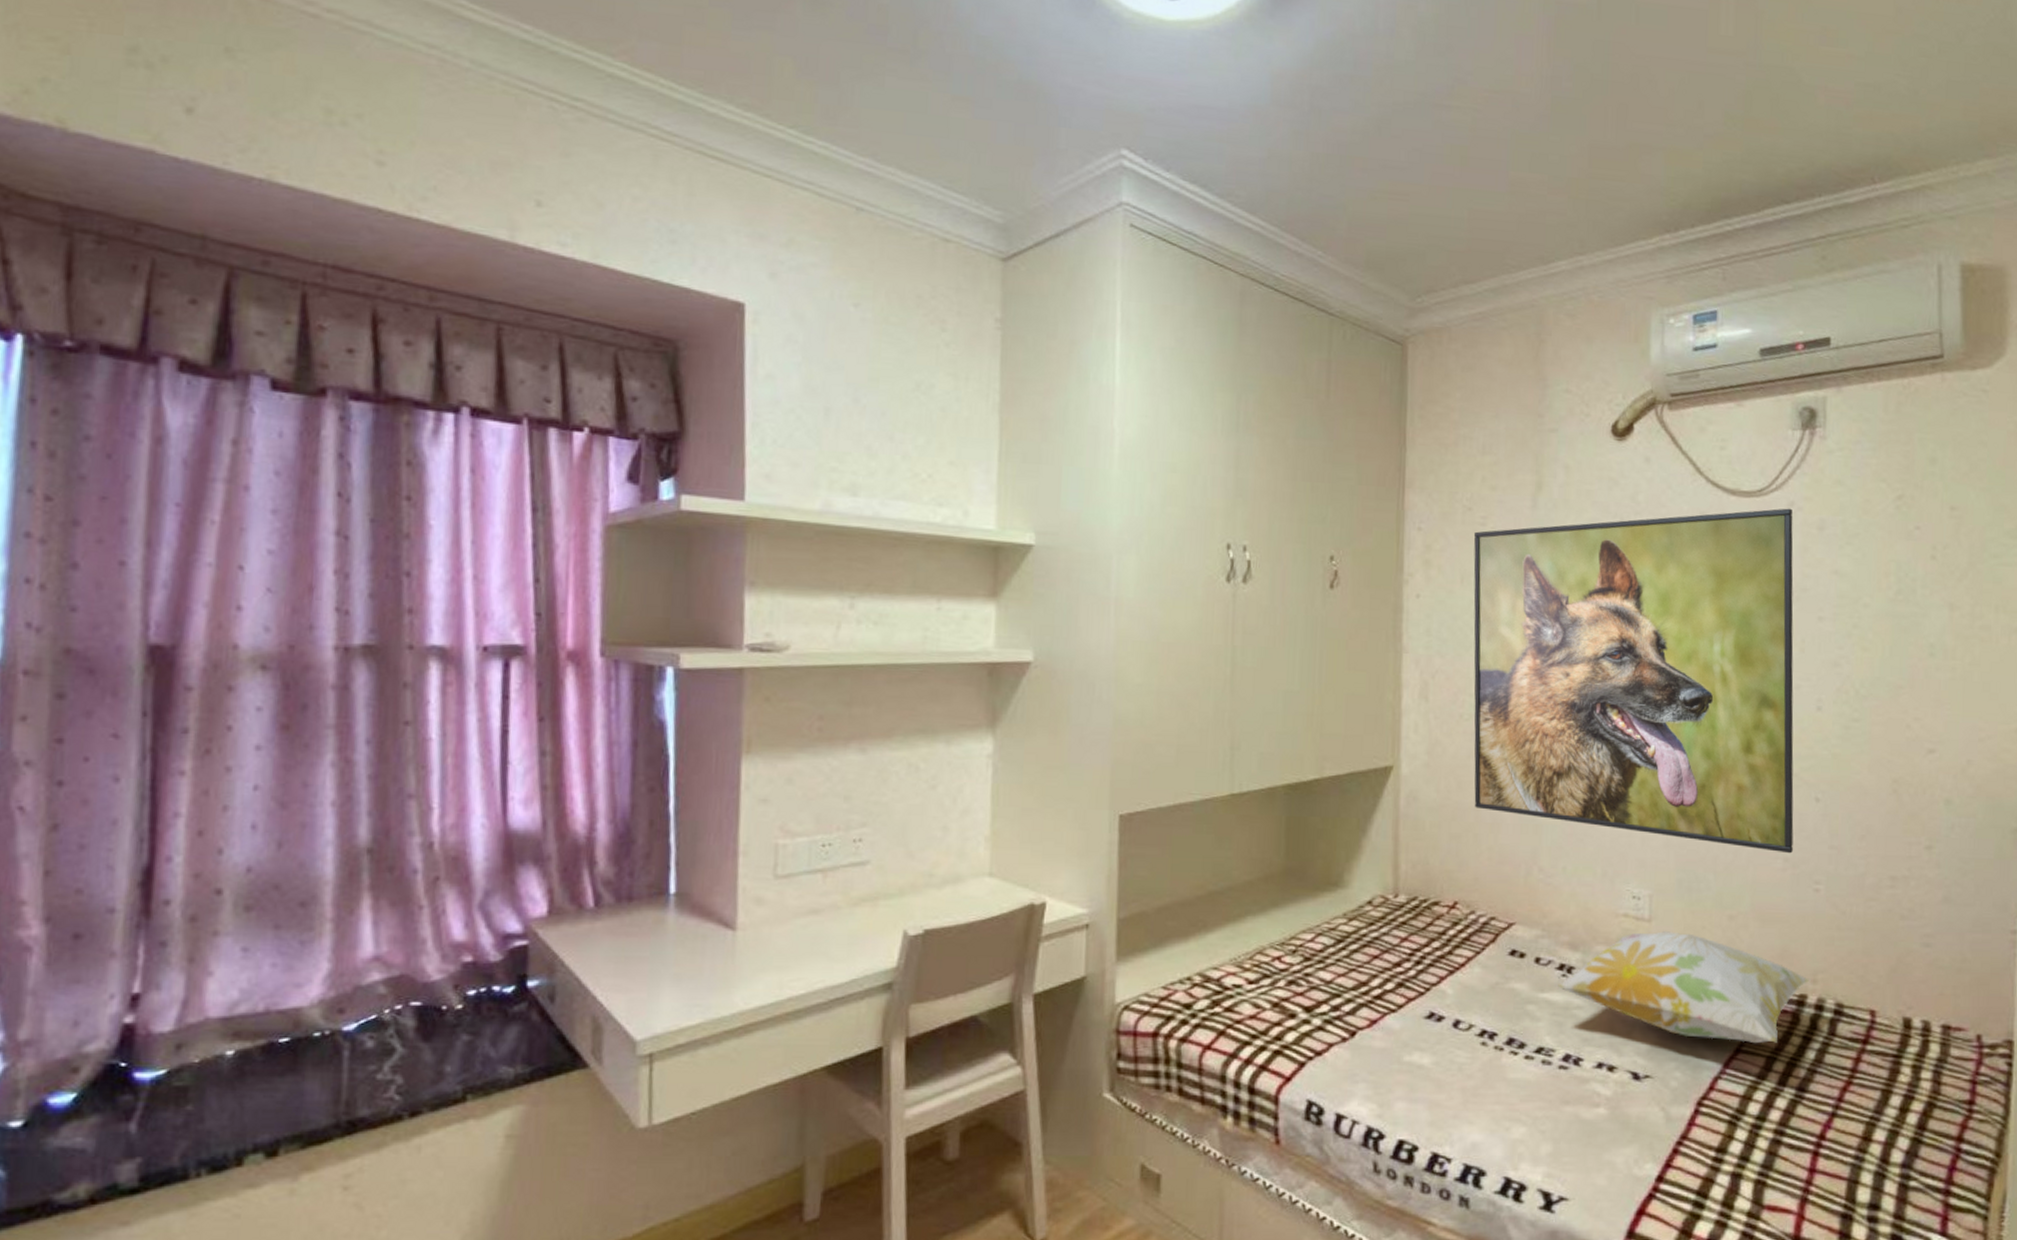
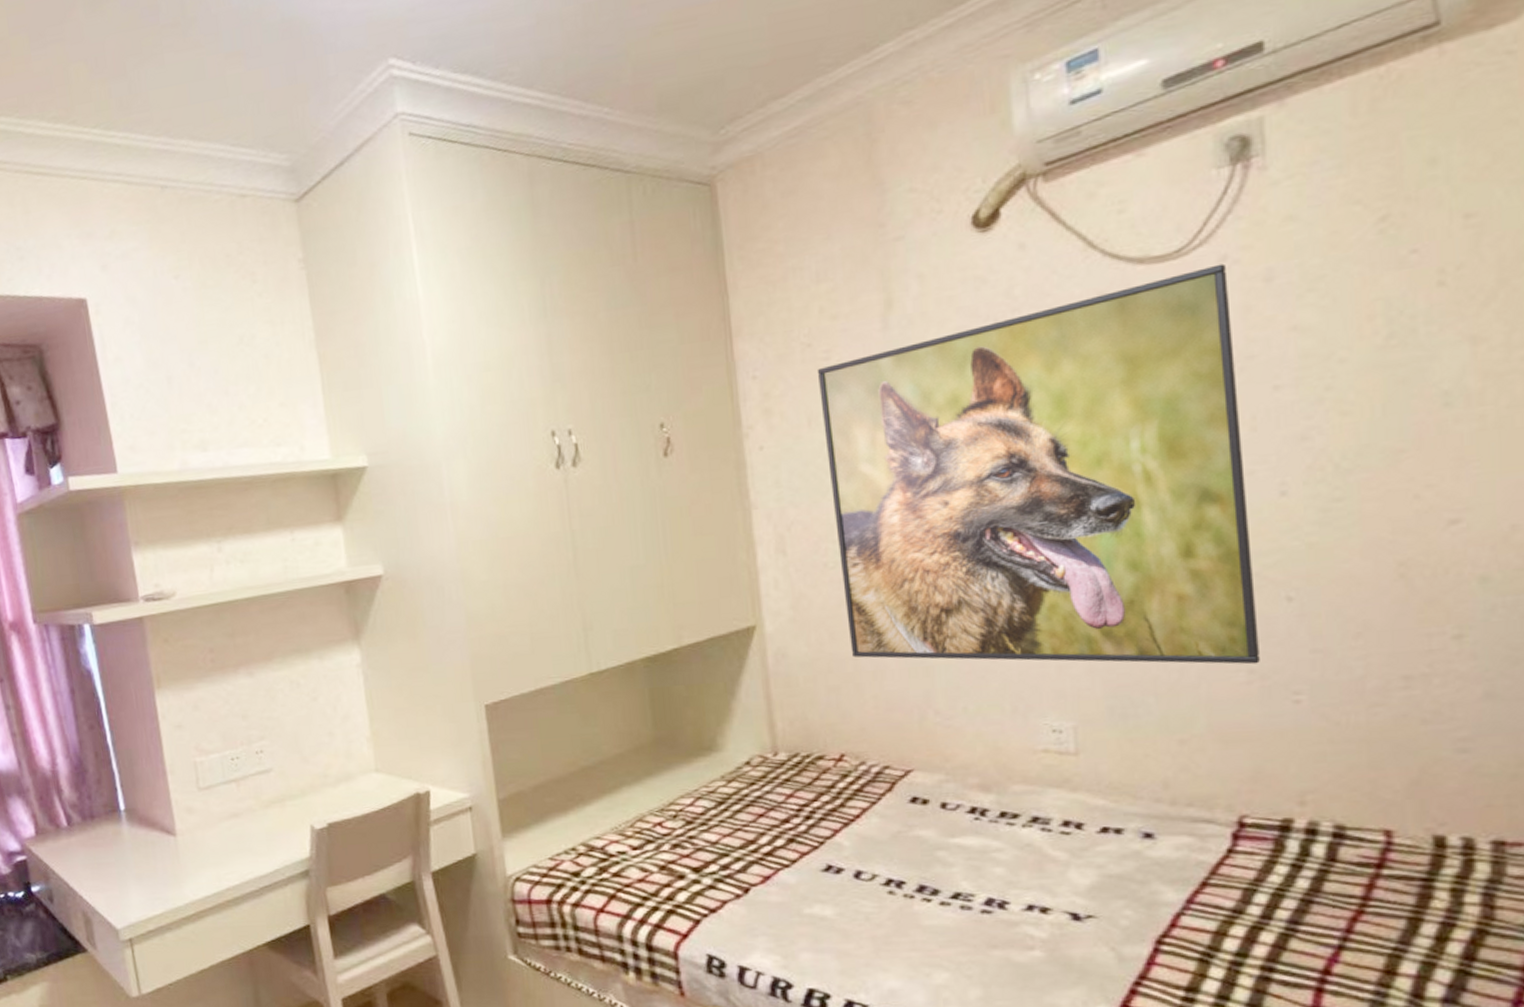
decorative pillow: present [1558,931,1811,1044] -> none [970,763,1297,876]

